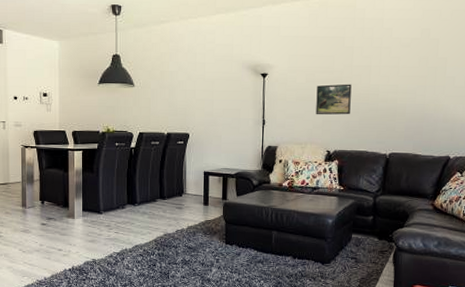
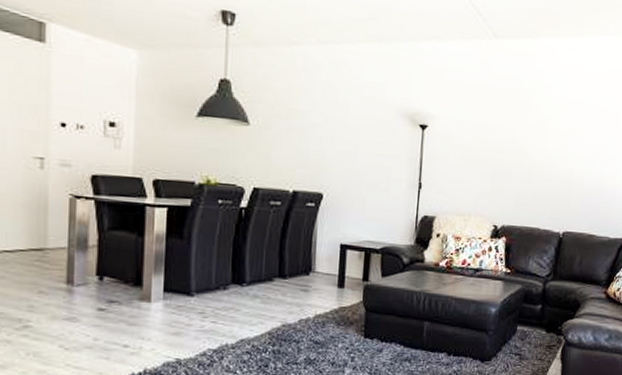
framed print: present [316,84,352,115] -> none [483,145,526,184]

